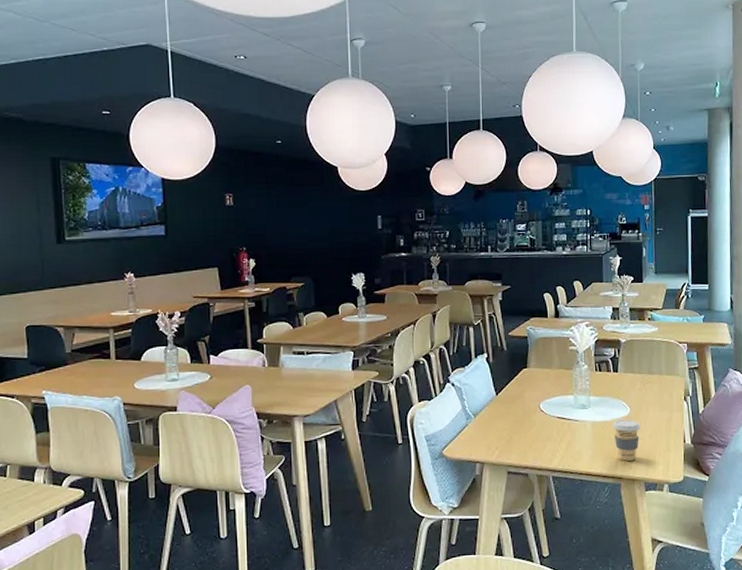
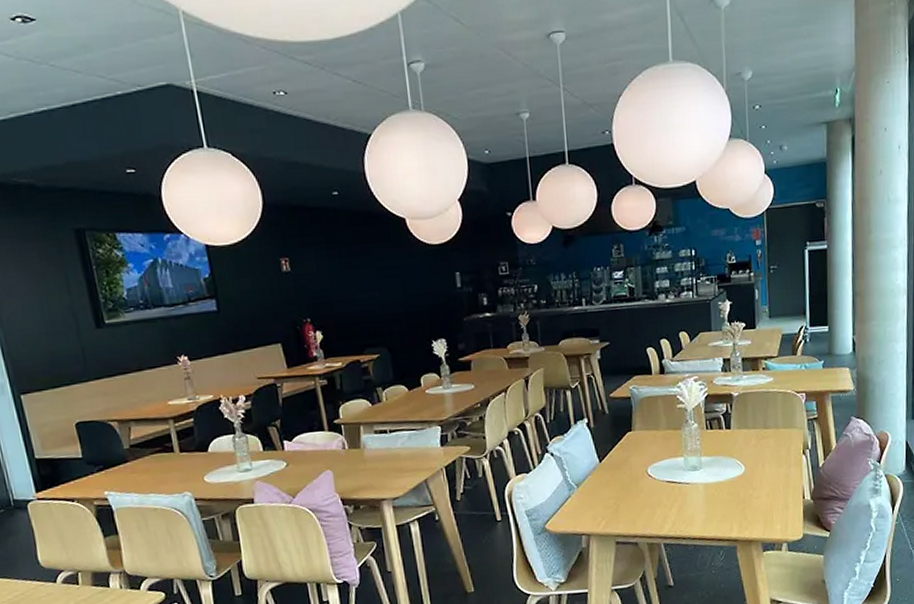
coffee cup: present [612,419,640,461] -> none [726,478,756,522]

